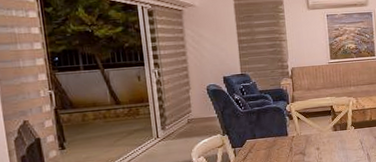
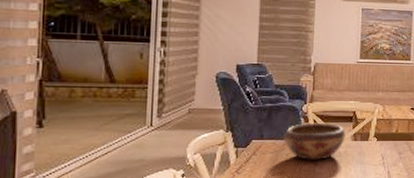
decorative bowl: none [273,118,327,152] -> present [284,123,346,161]

